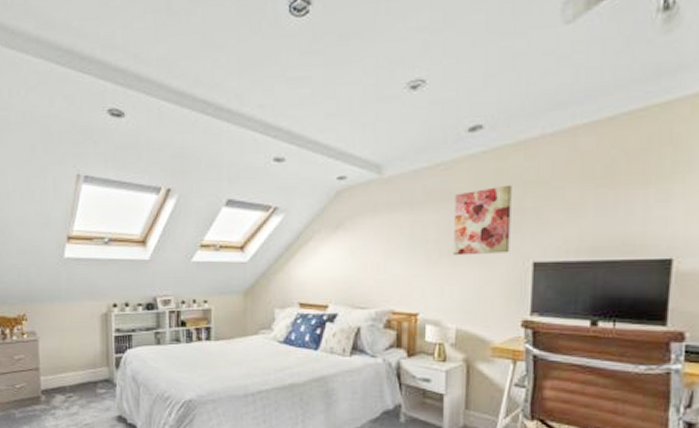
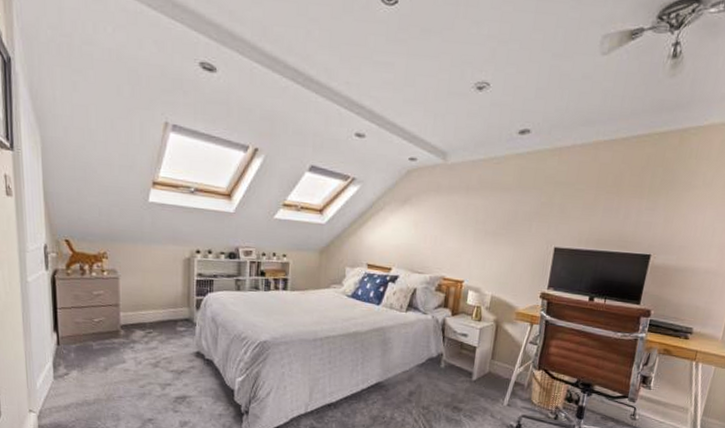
wall art: present [453,184,512,256] -> none [496,182,546,238]

